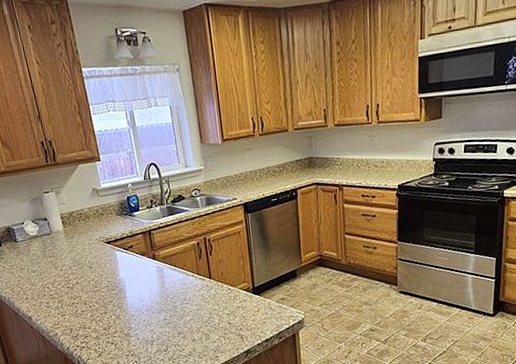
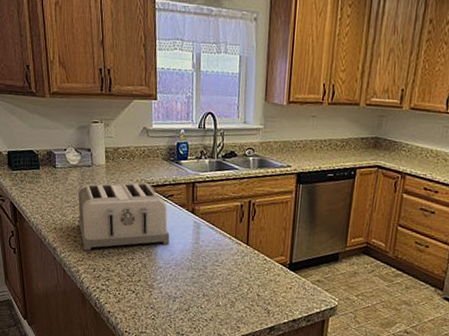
toaster: none [42,240,138,314] -> present [78,183,170,251]

